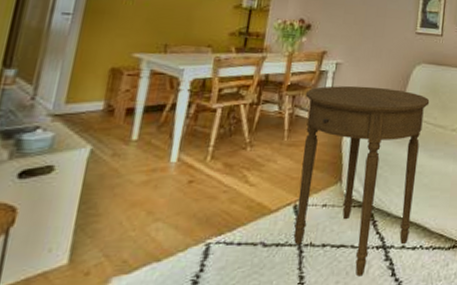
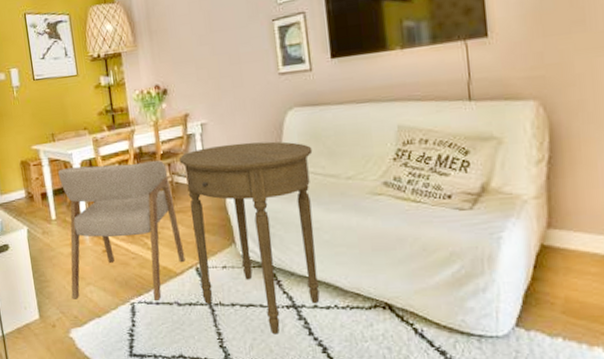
armchair: none [127,84,291,240] -> present [58,160,185,300]

